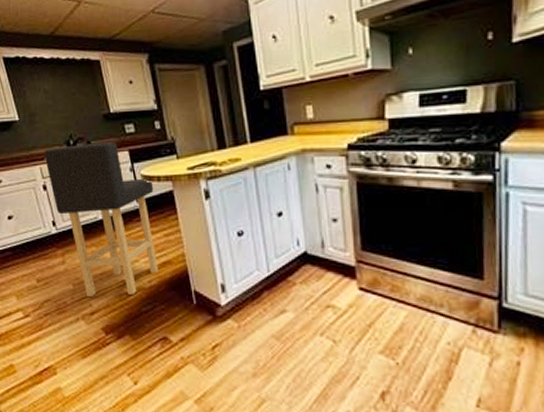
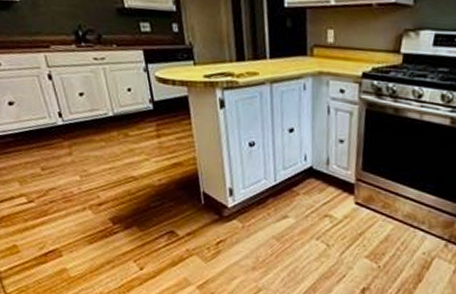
bar stool: present [44,142,159,296] -> none [49,36,169,191]

